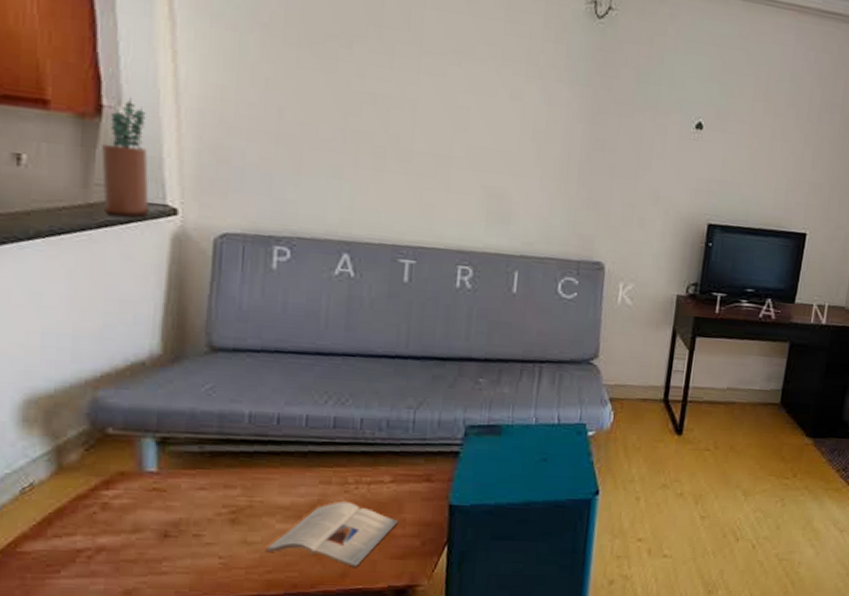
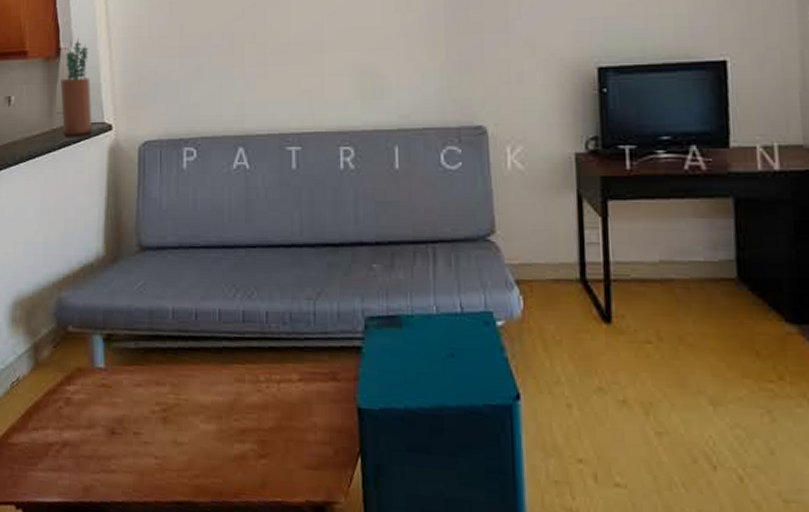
magazine: present [267,501,398,567] -> none [194,401,309,477]

